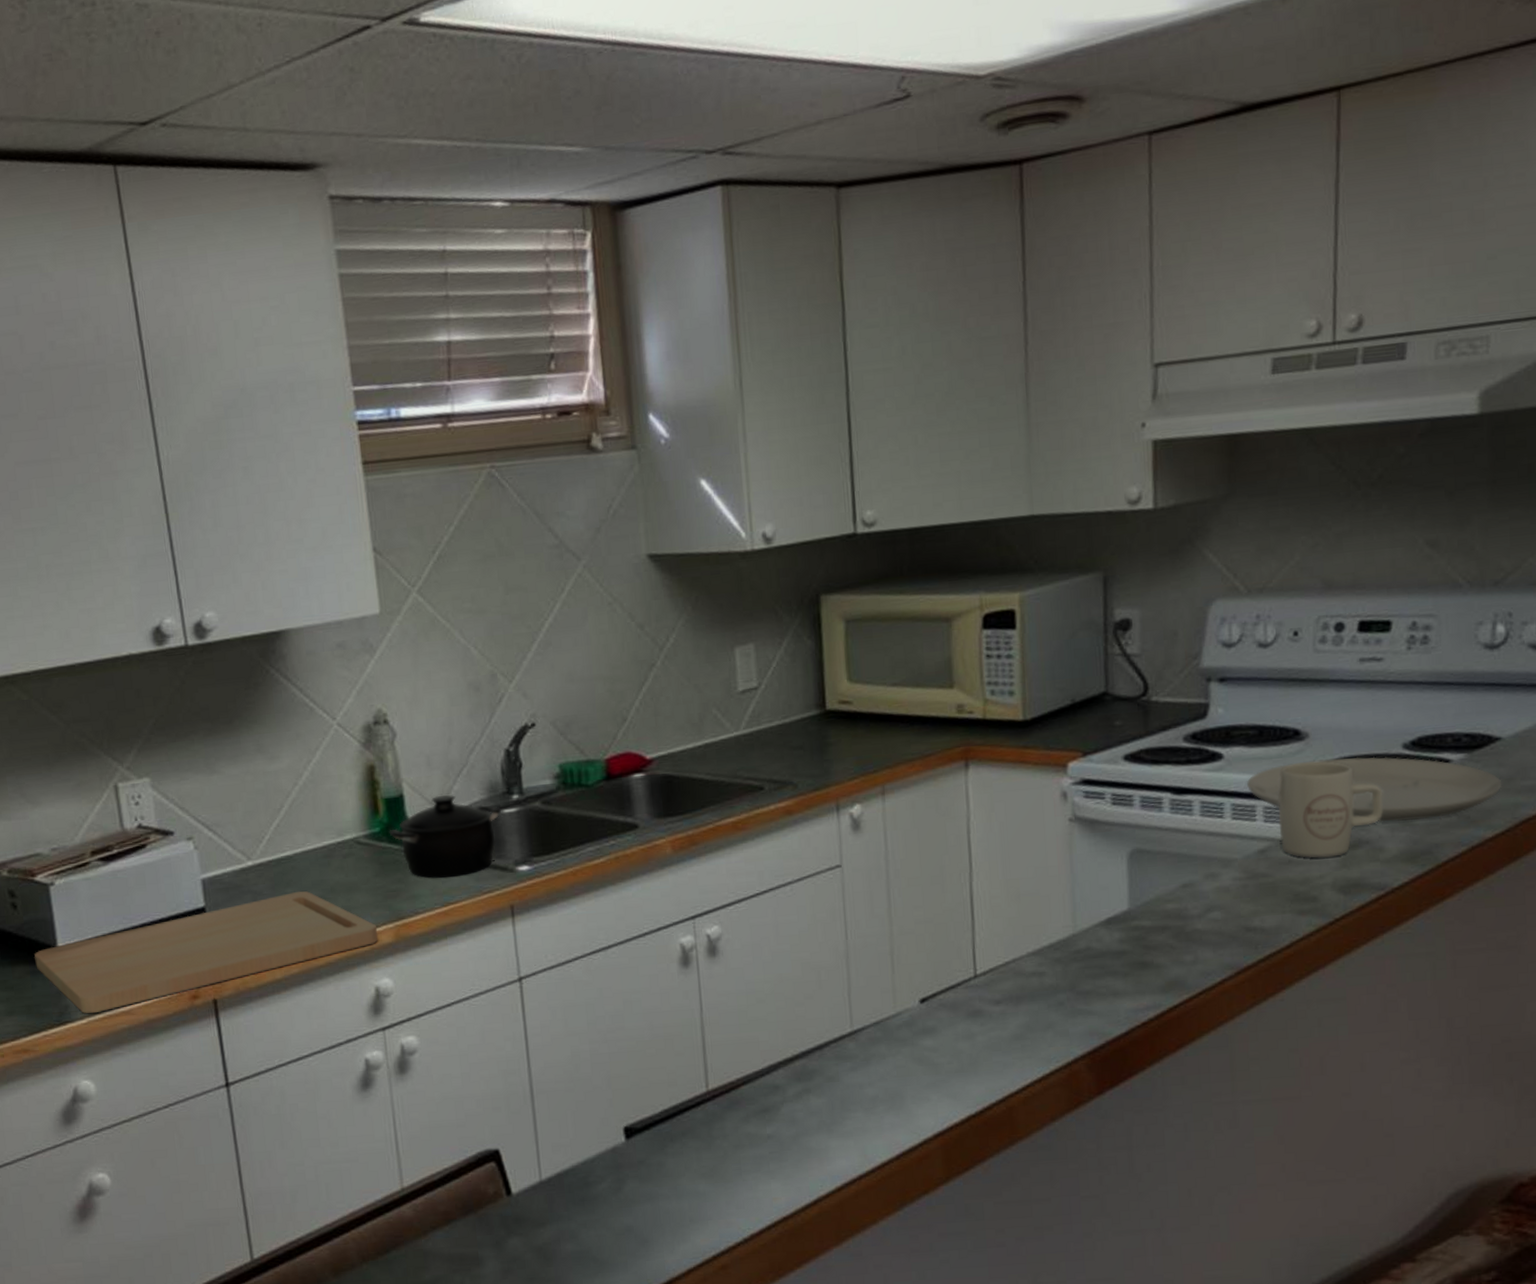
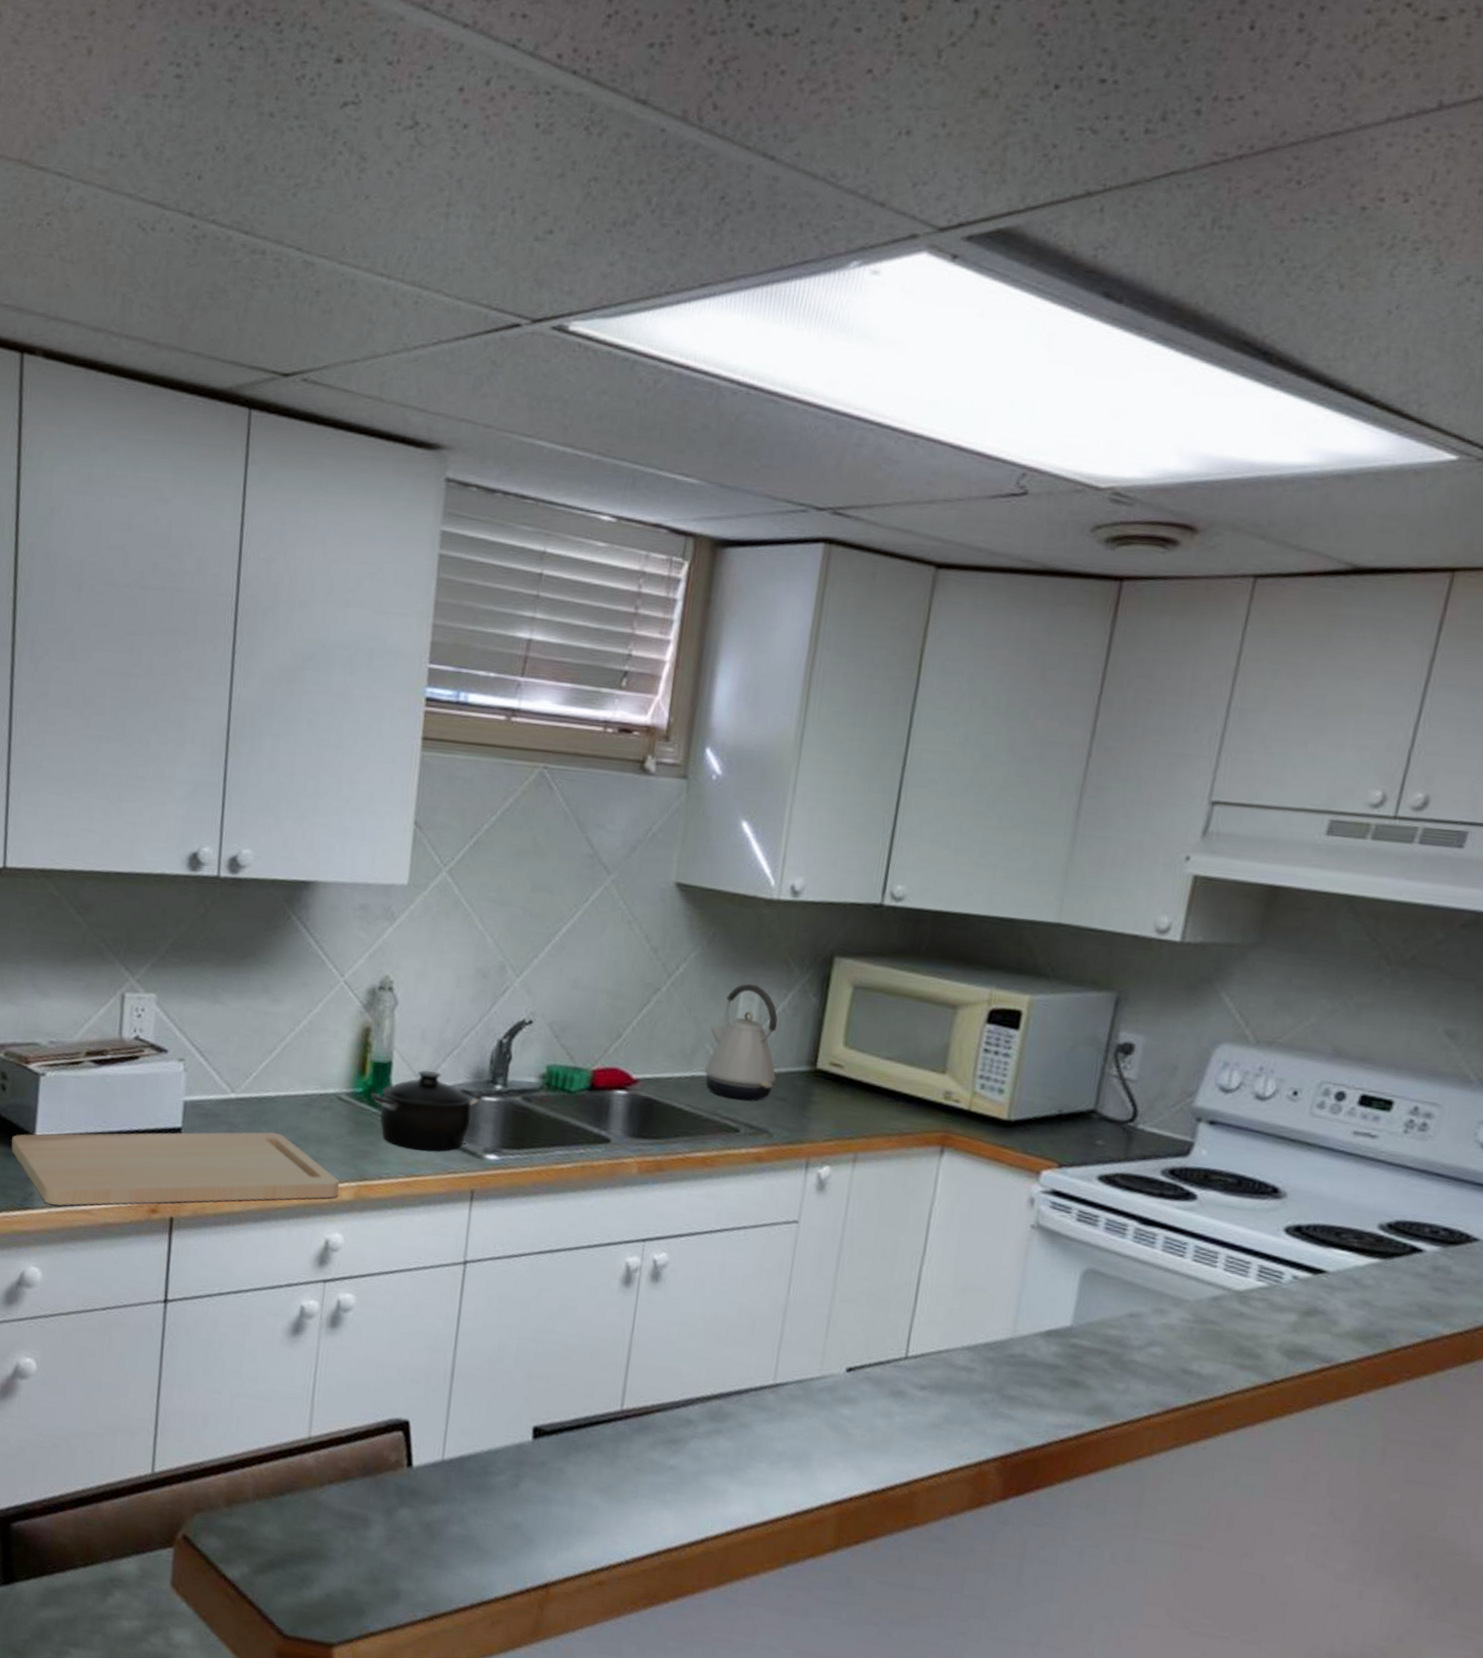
kettle: none [713,639,788,758] -> present [705,984,778,1100]
plate: present [1247,756,1502,822] -> none [1214,1218,1471,1305]
mug: present [1278,761,1383,859] -> none [1236,1219,1349,1320]

